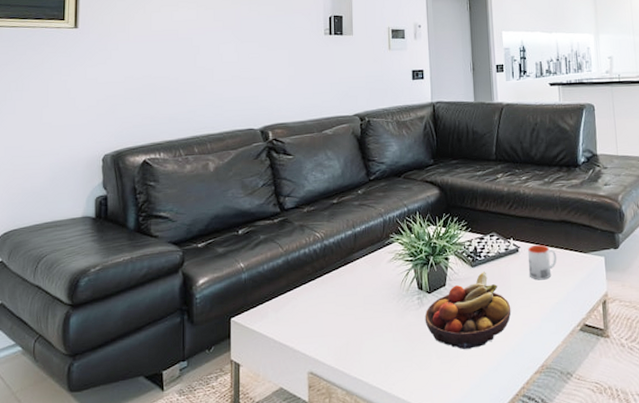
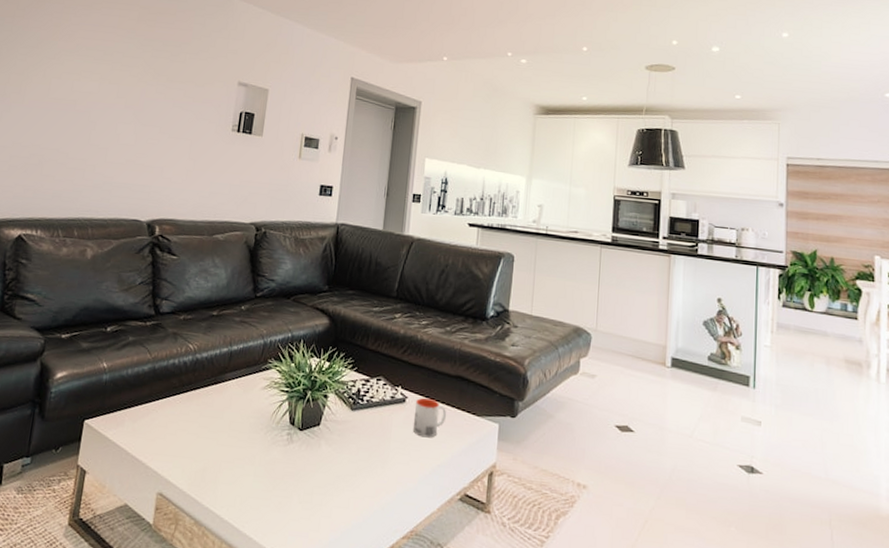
fruit bowl: present [424,272,511,349] -> none [291,417,388,499]

